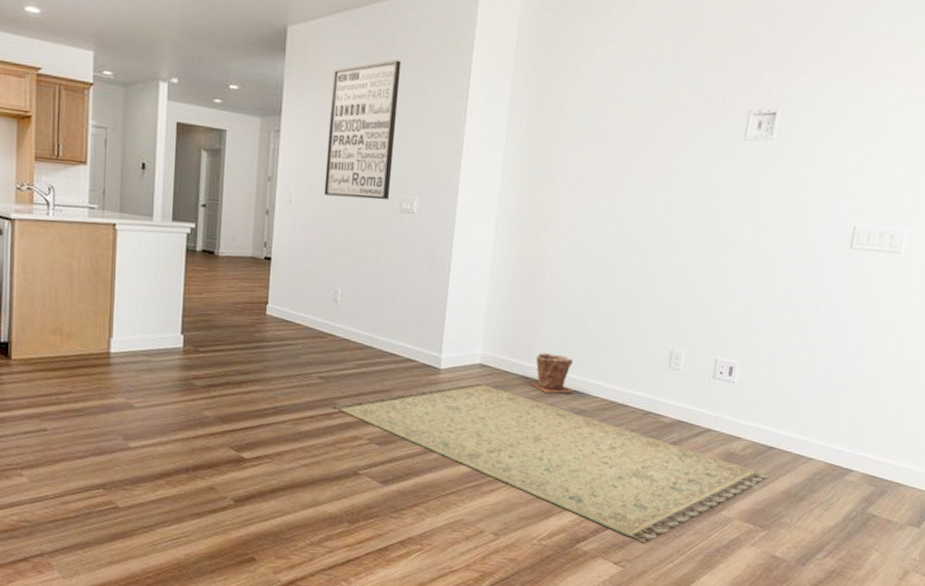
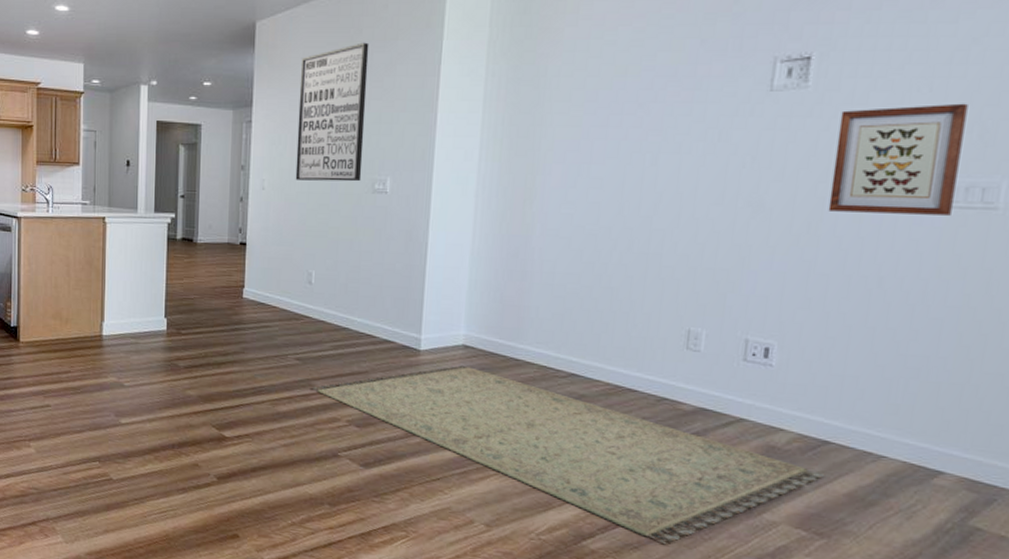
plant pot: present [530,352,574,394] -> none [520,332,571,377]
wall art: none [782,162,885,257] -> present [828,103,968,215]

